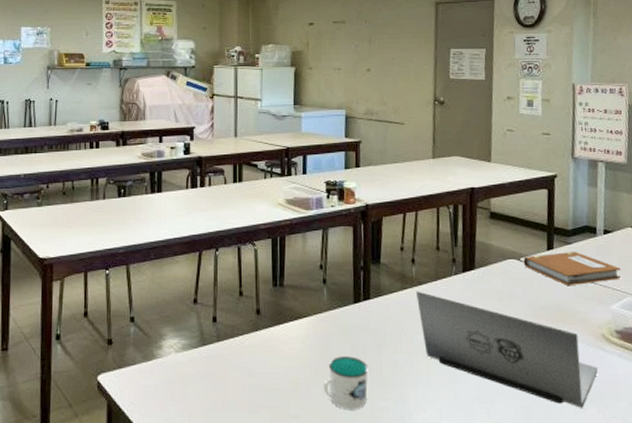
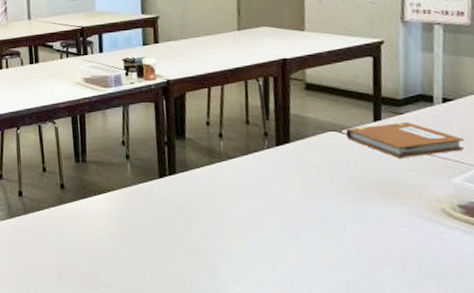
mug: present [323,356,368,410] -> none [132,229,178,281]
laptop: present [416,291,598,409] -> none [226,165,438,286]

